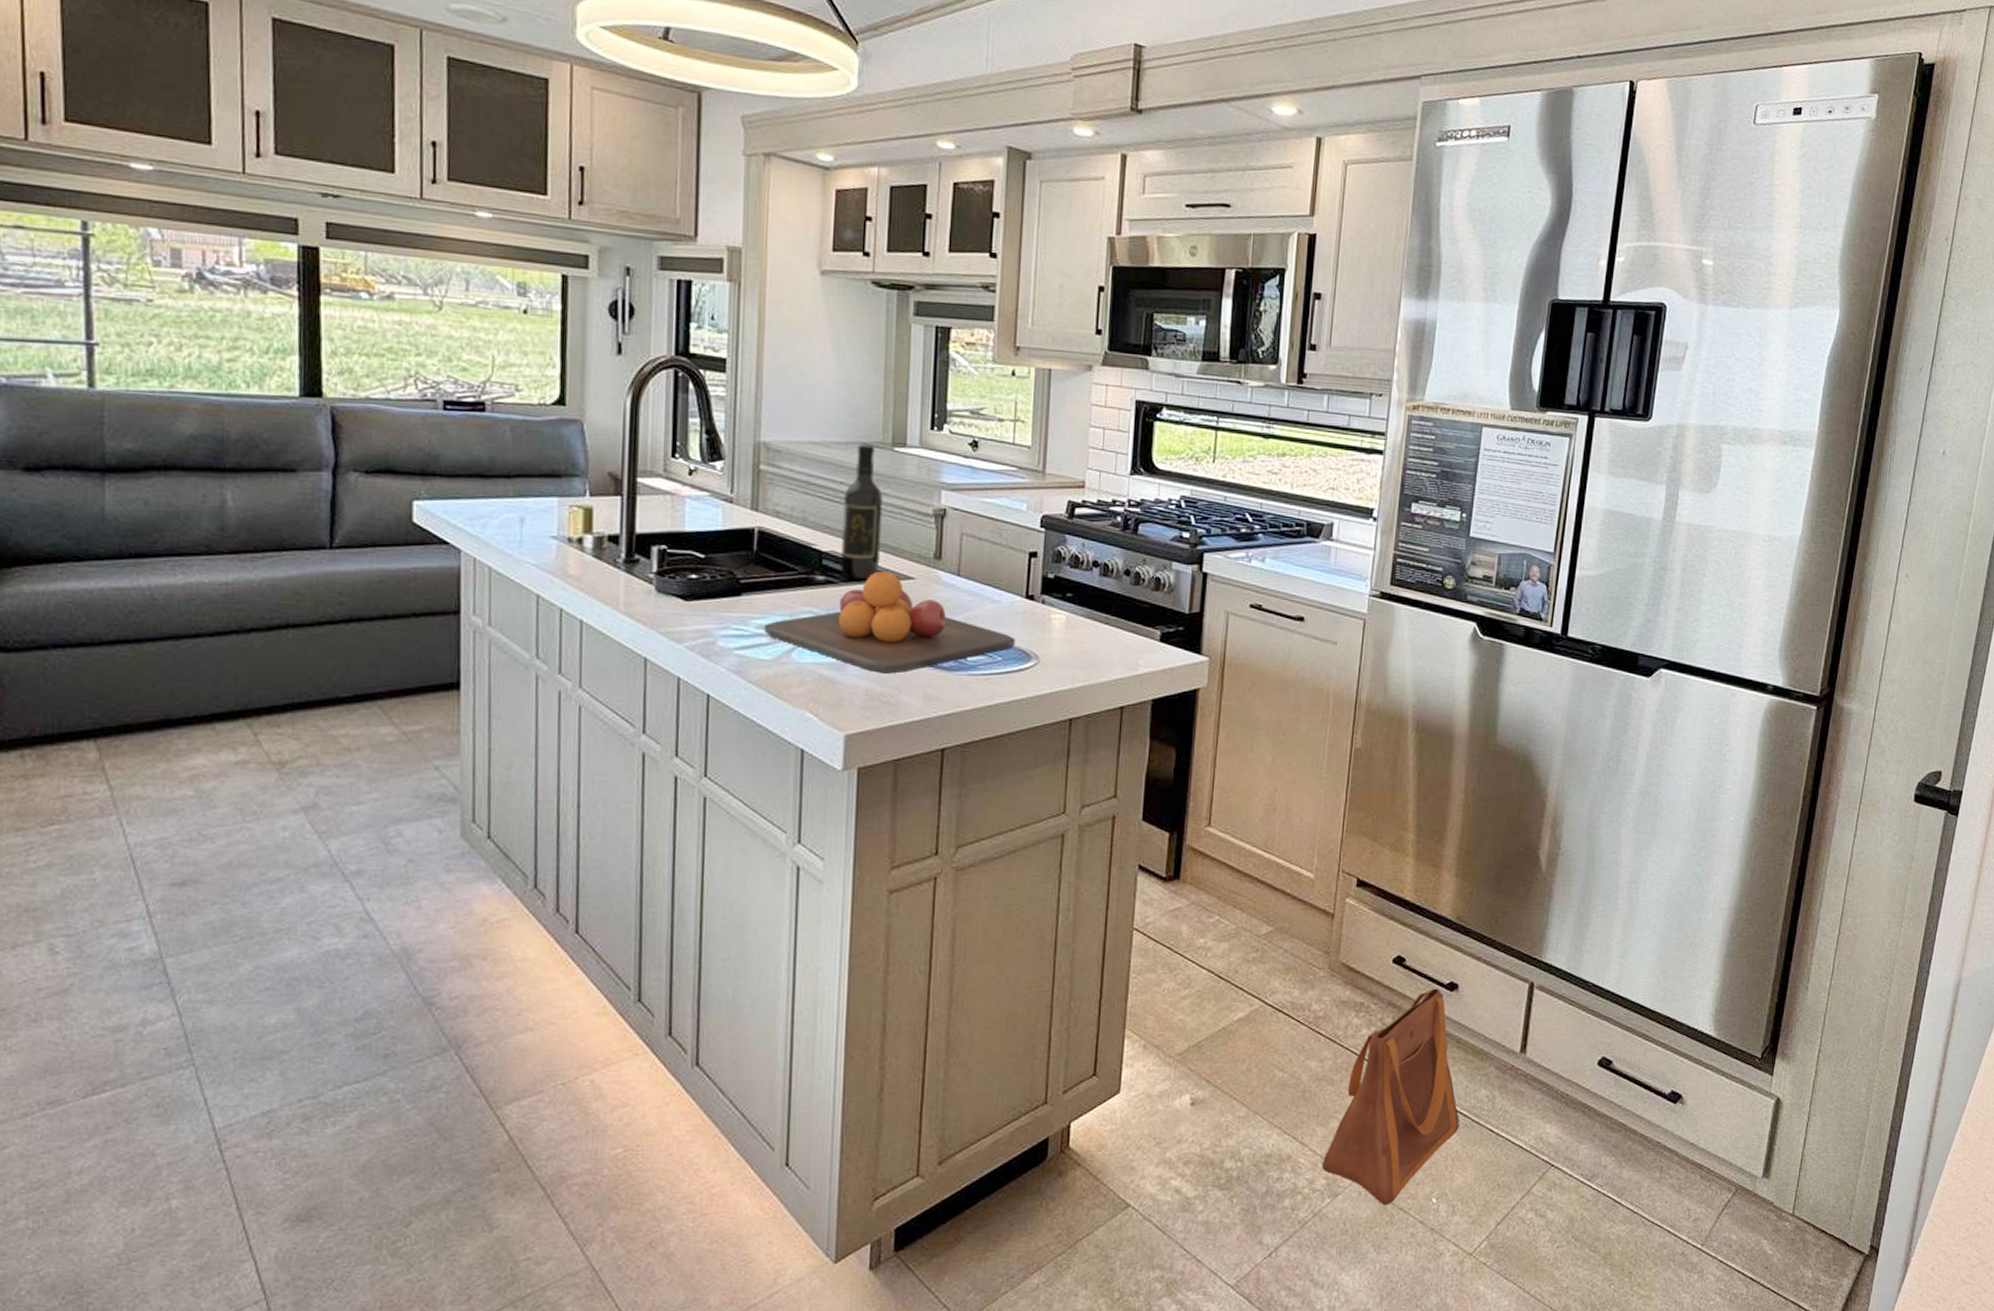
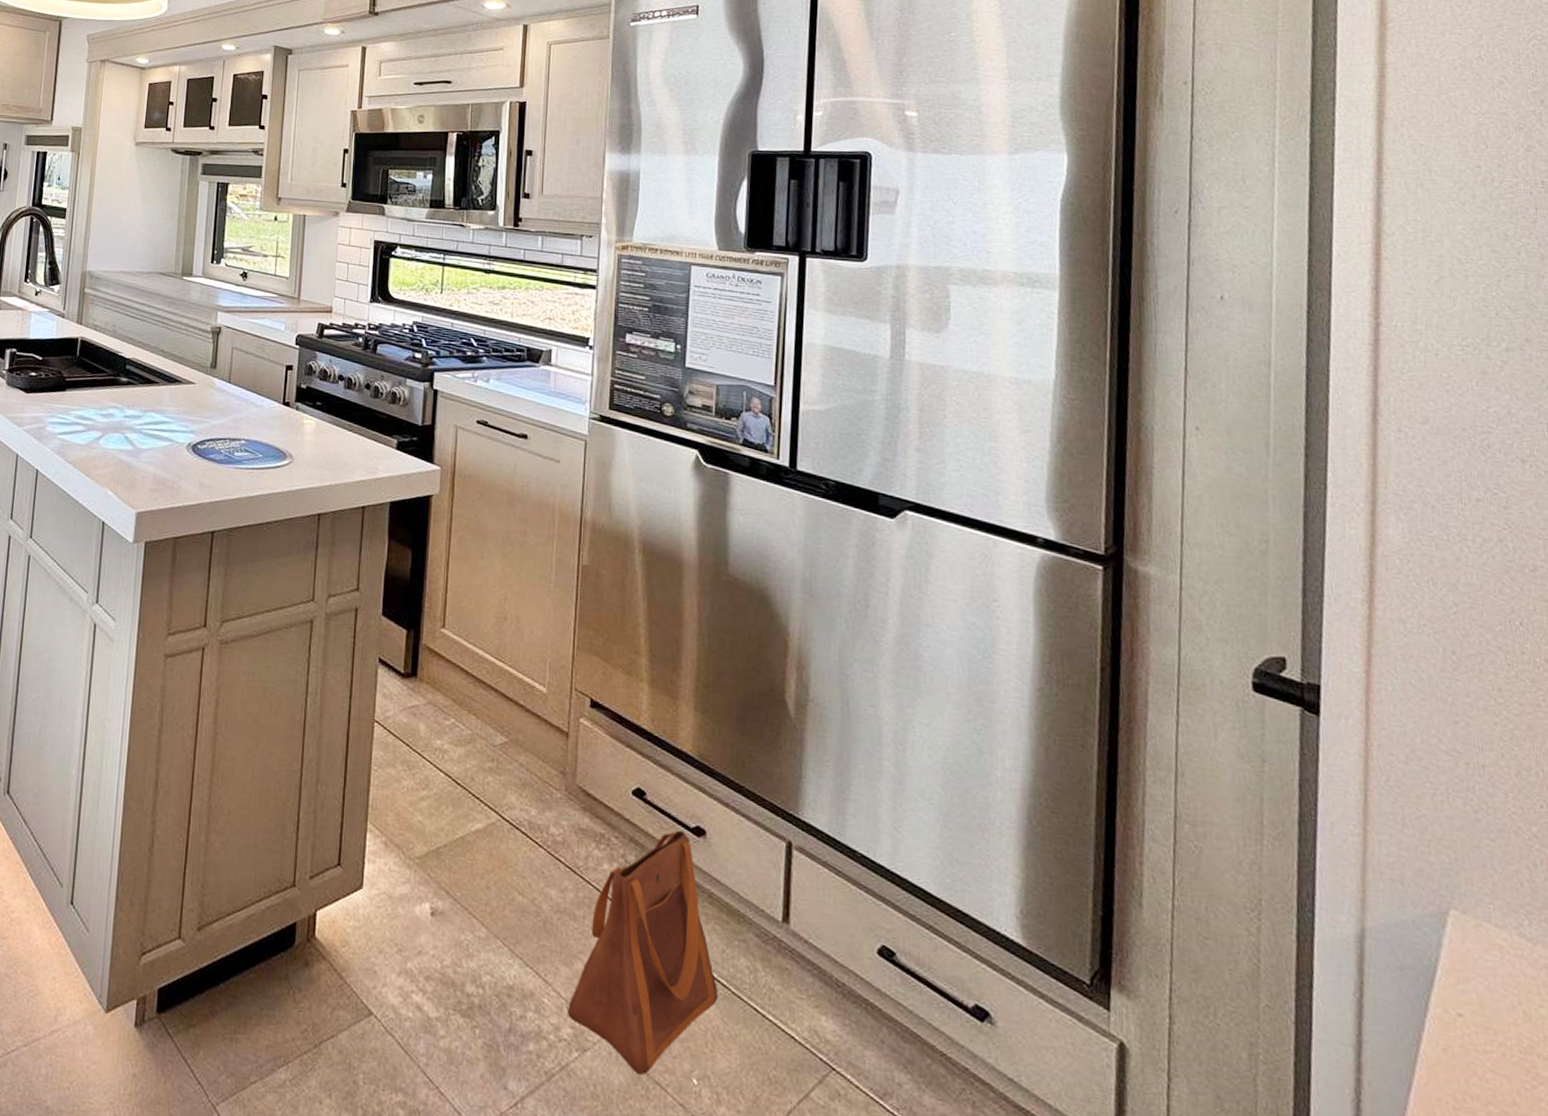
chopping board: present [764,571,1016,674] -> none [80,376,274,463]
wine bottle: present [841,444,883,581] -> none [139,273,174,384]

